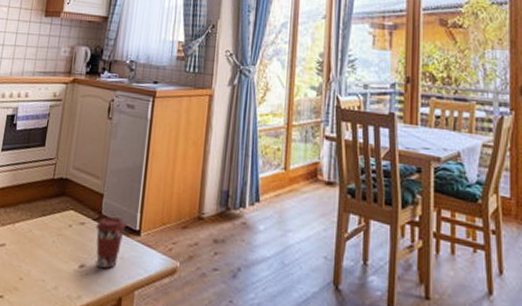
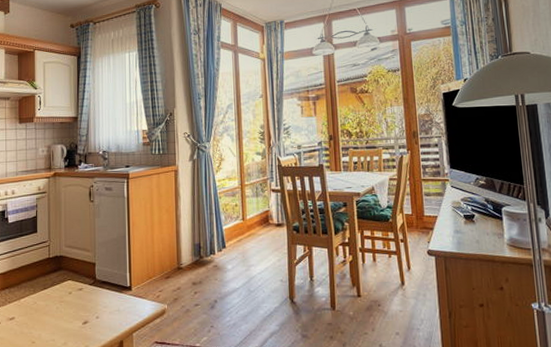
coffee cup: present [96,216,127,270] -> none [93,279,119,322]

